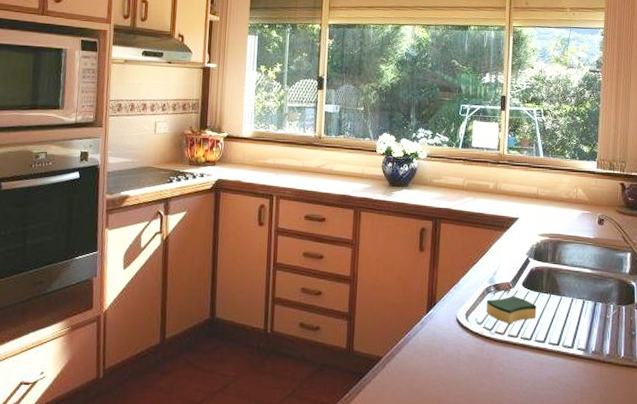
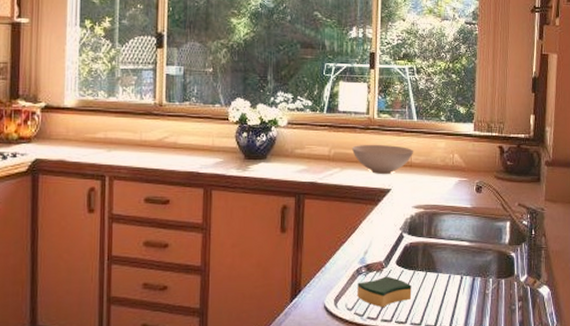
bowl: none [484,177,541,205] -> present [352,144,414,175]

